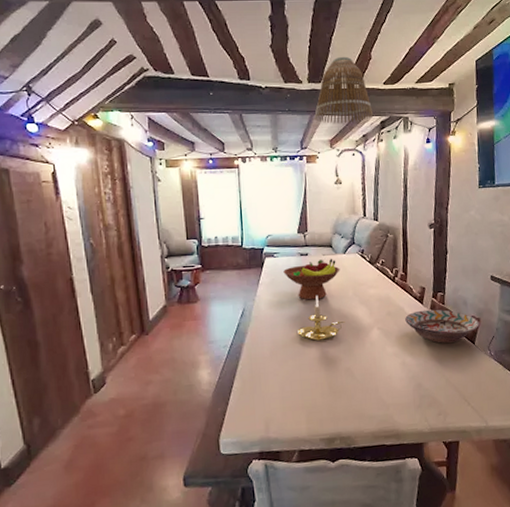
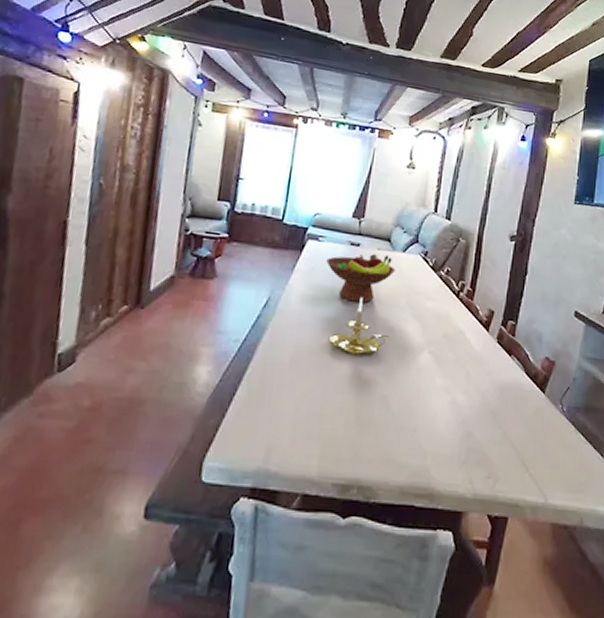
lamp shade: present [314,56,374,124] -> none [396,26,465,102]
decorative bowl: present [405,309,479,343] -> none [464,338,554,386]

